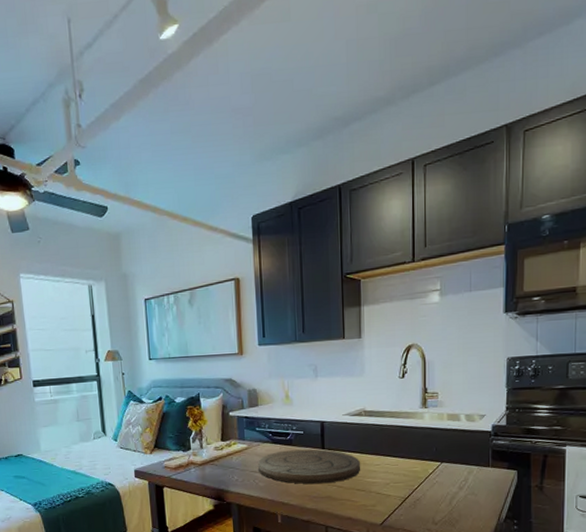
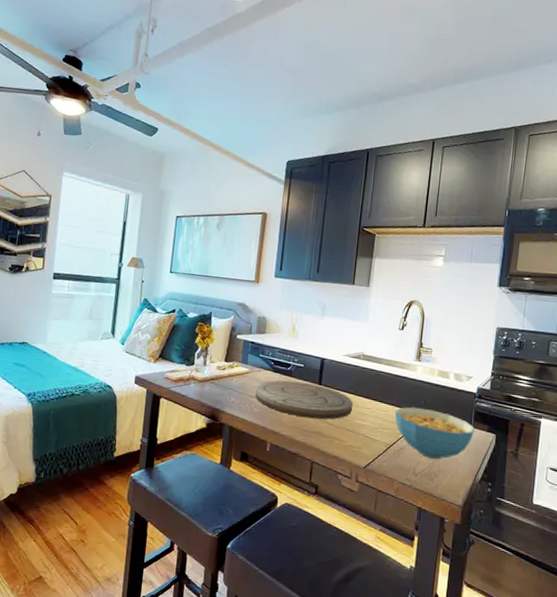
cereal bowl: none [406,455,493,505] -> present [395,406,475,459]

